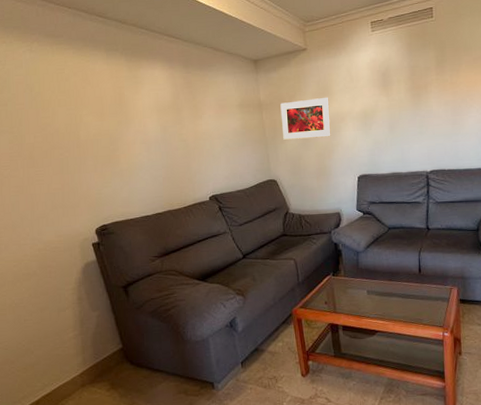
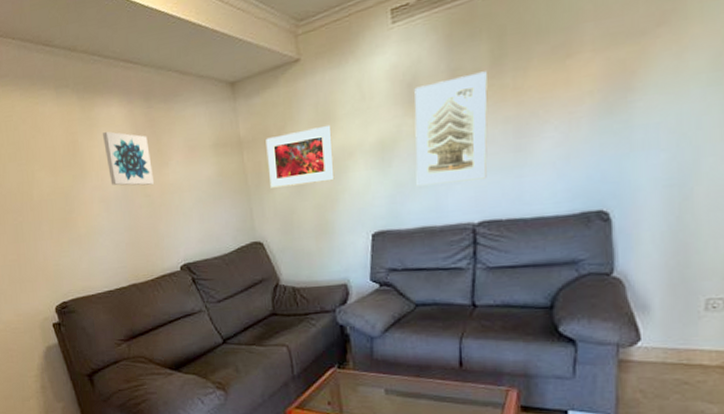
wall art: none [147,88,190,133] -> present [103,131,155,186]
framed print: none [387,70,435,144] -> present [414,71,488,186]

